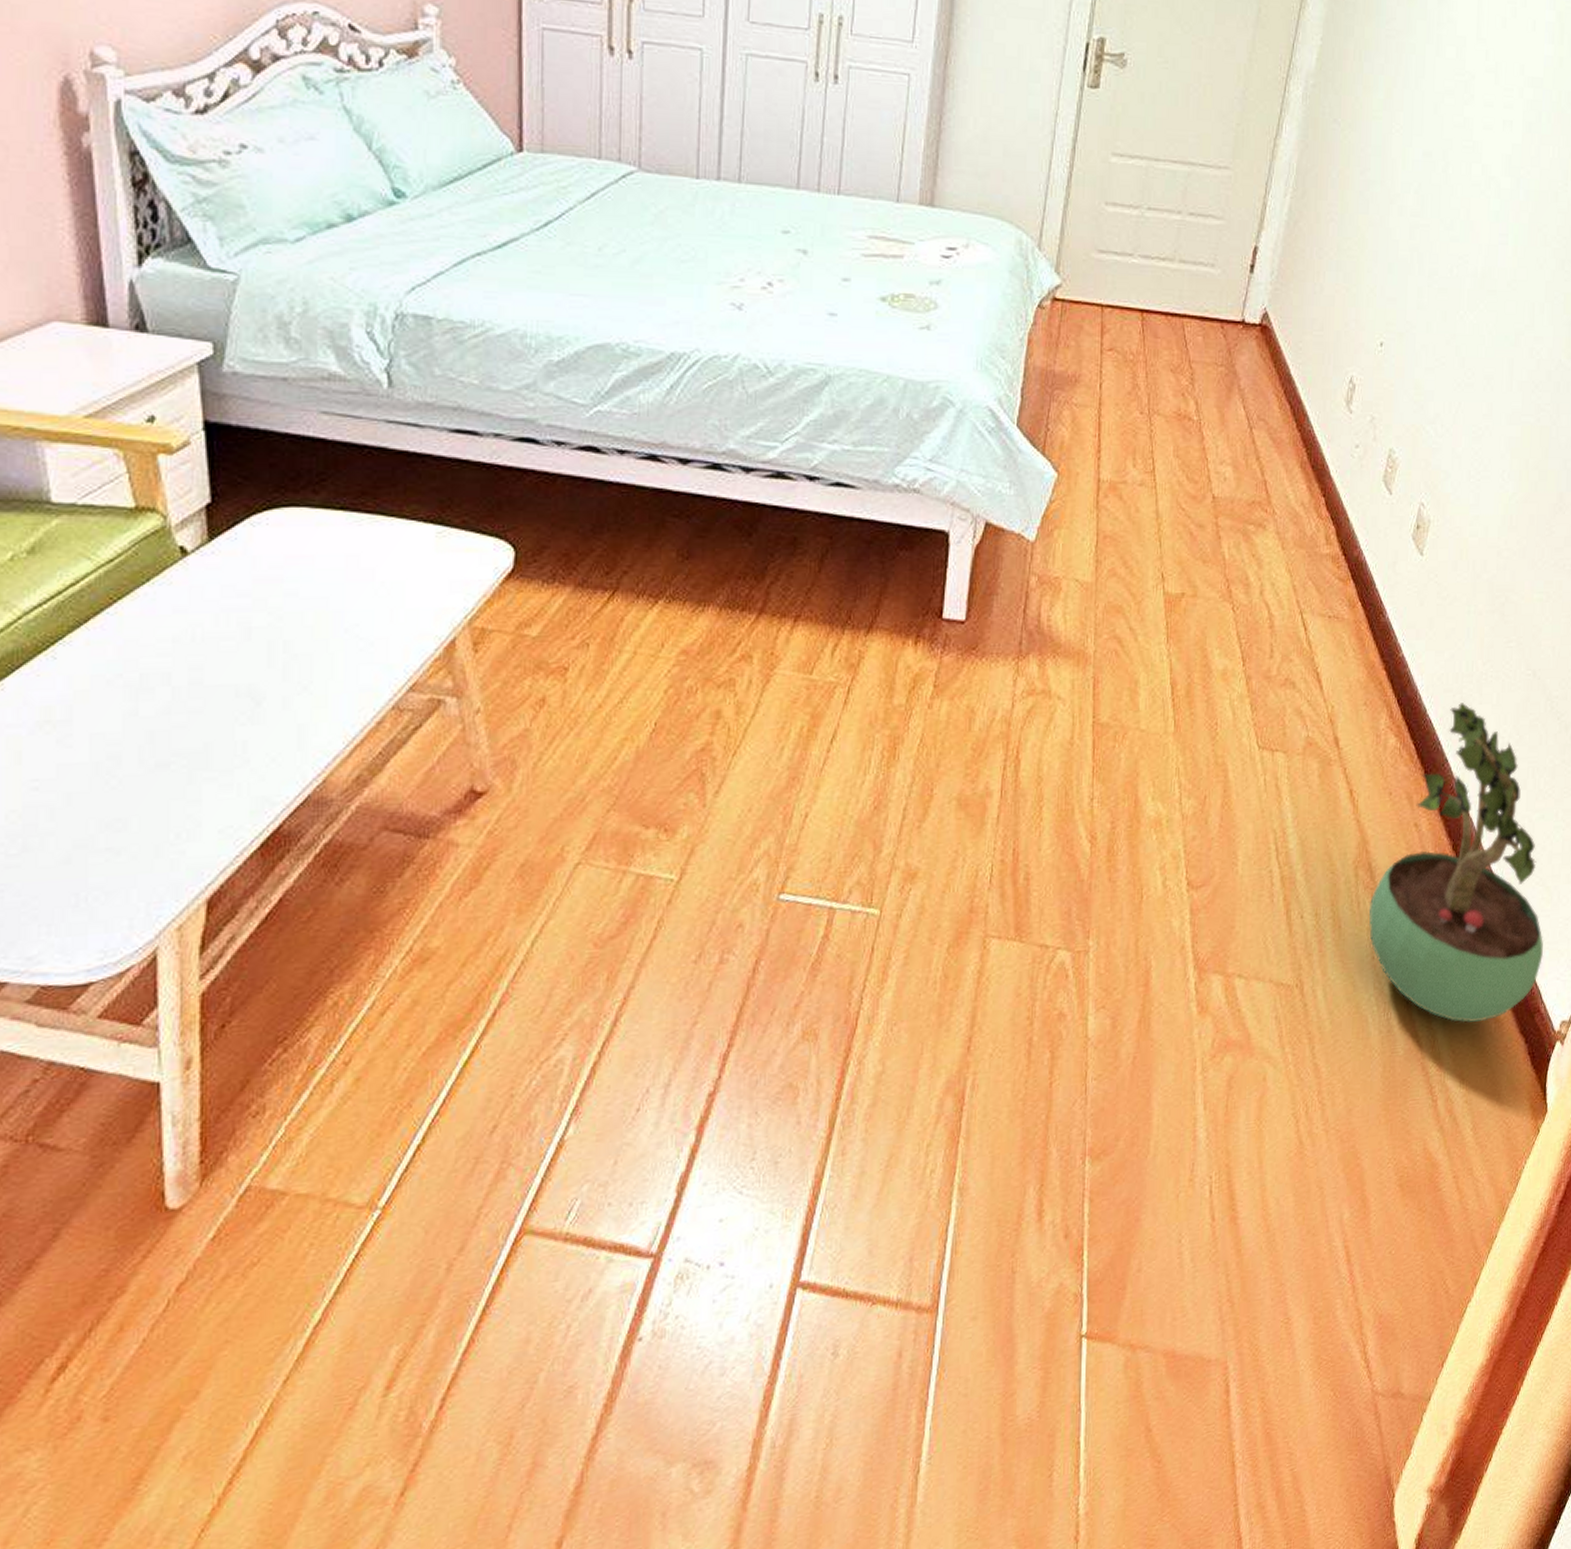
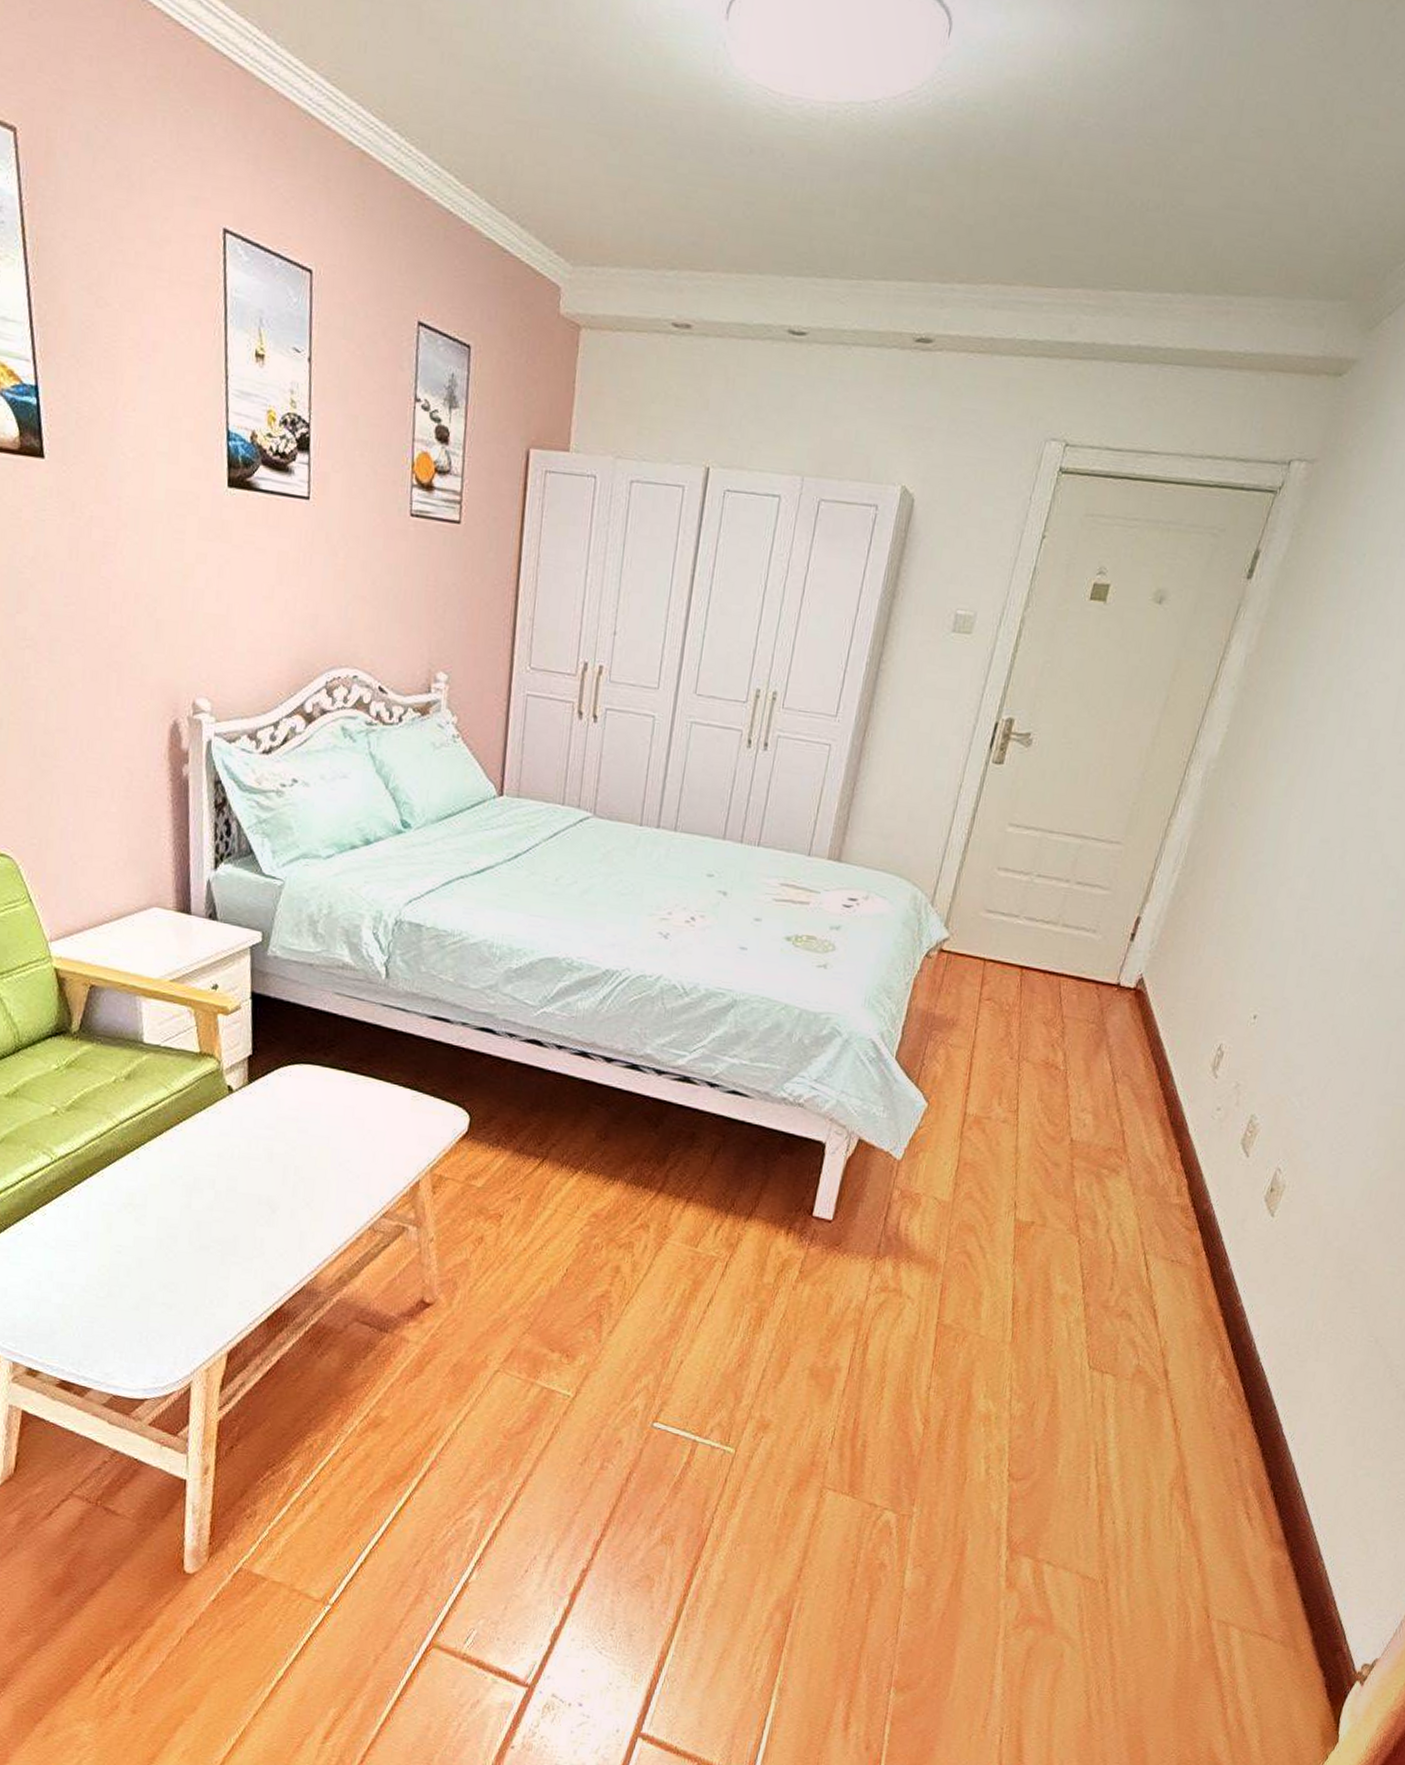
potted plant: present [1368,703,1544,1023] -> none [1177,1357,1357,1648]

